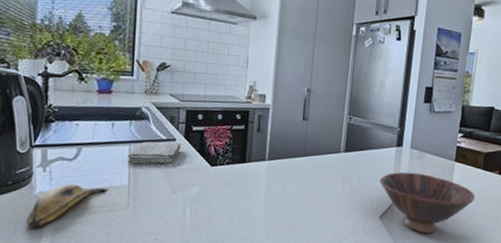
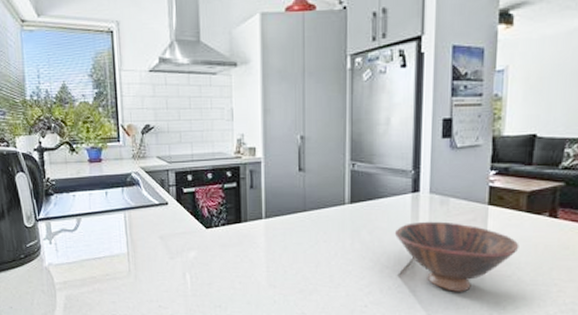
banana: present [26,184,109,228] -> none [40,255,110,298]
washcloth: present [127,141,182,164] -> none [123,206,174,231]

